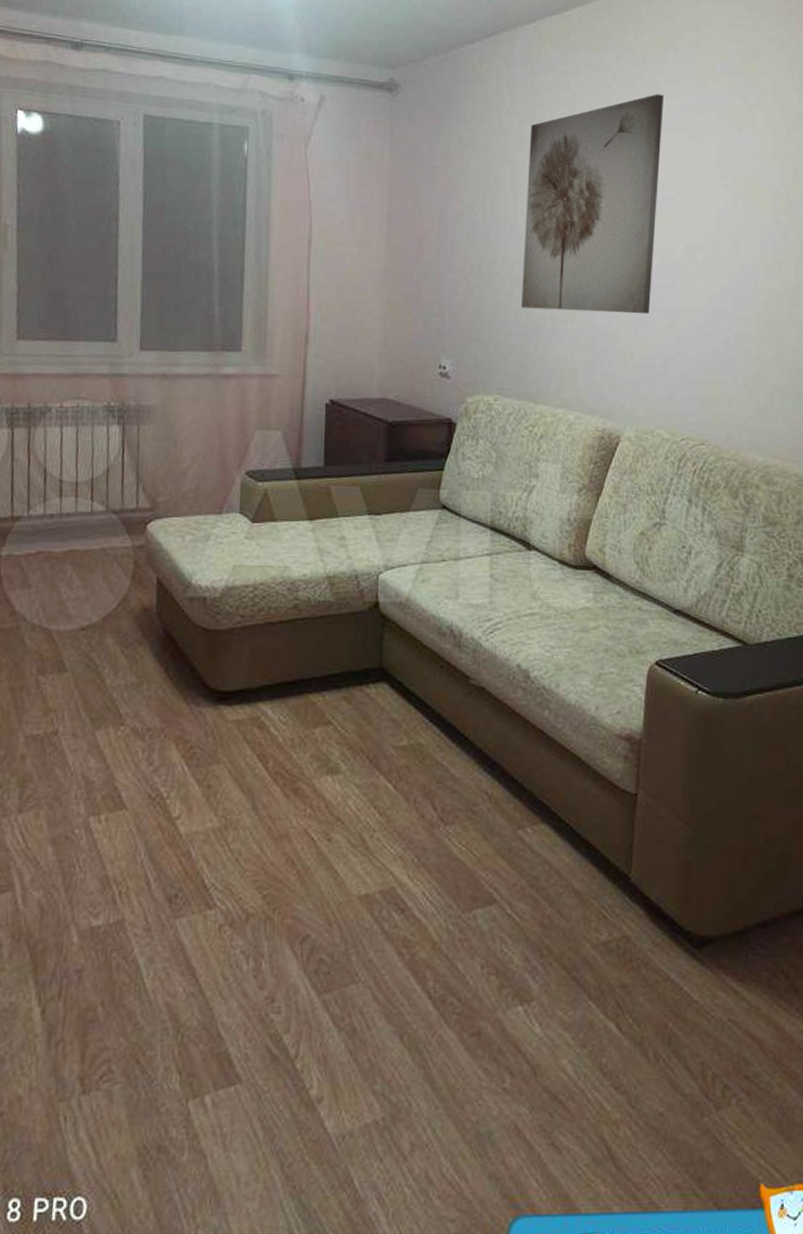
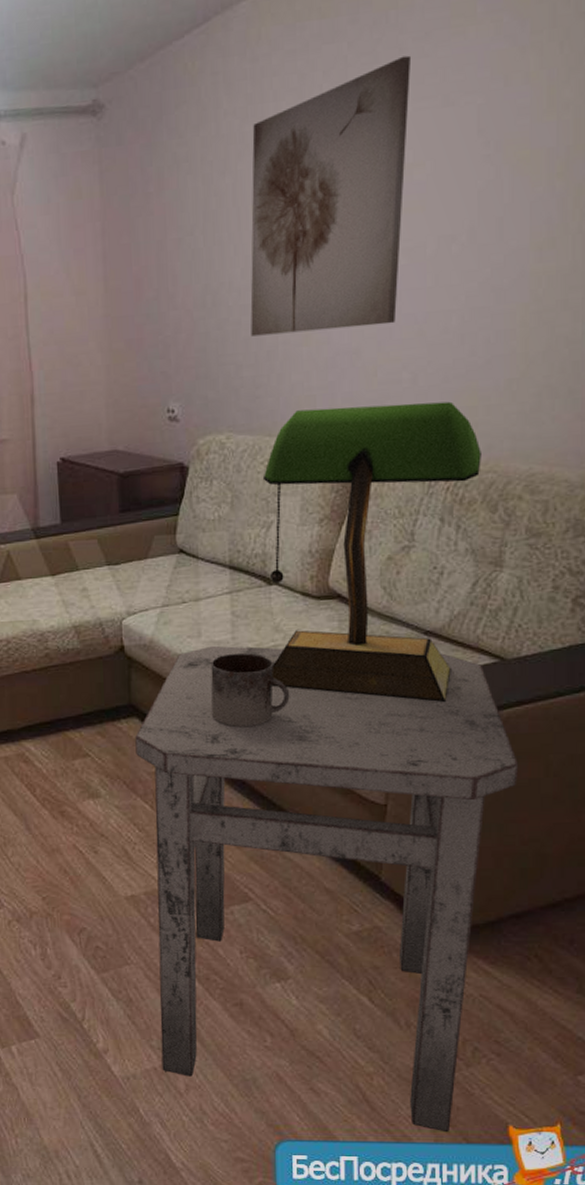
side table: none [382,609,762,1197] -> present [135,645,519,1133]
mug: none [464,618,545,701] -> present [210,652,290,728]
table lamp: none [526,382,724,686] -> present [262,401,481,703]

